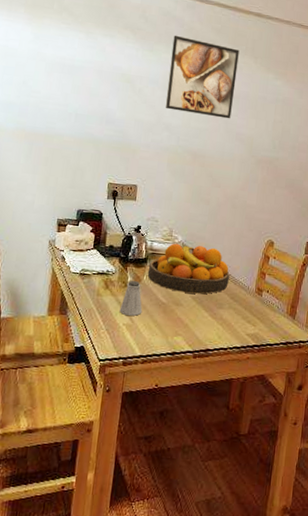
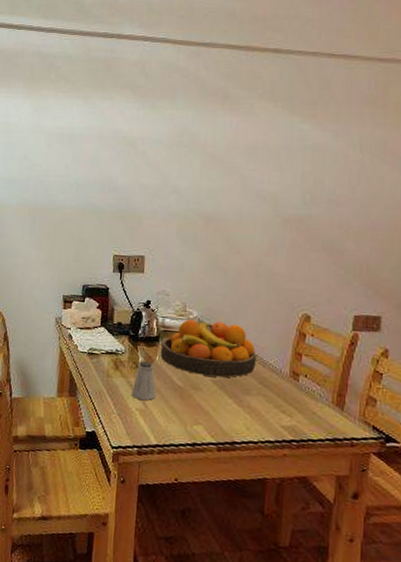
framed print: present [165,35,239,119] -> none [171,87,255,175]

